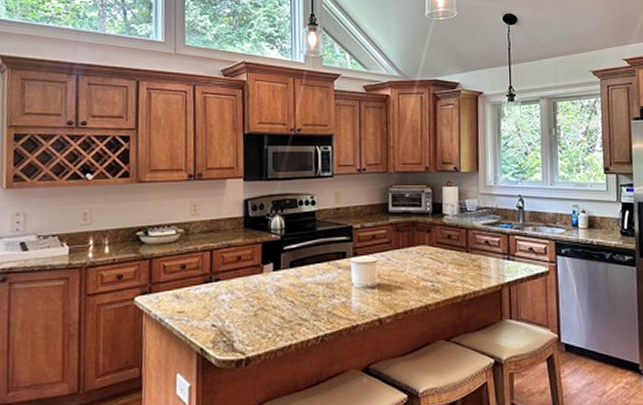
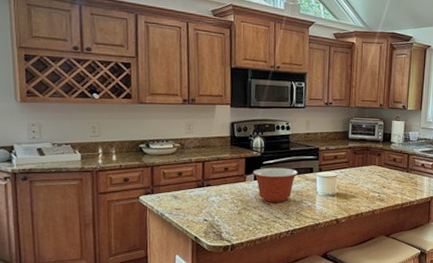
mixing bowl: none [271,253,328,299] -> present [252,167,299,203]

